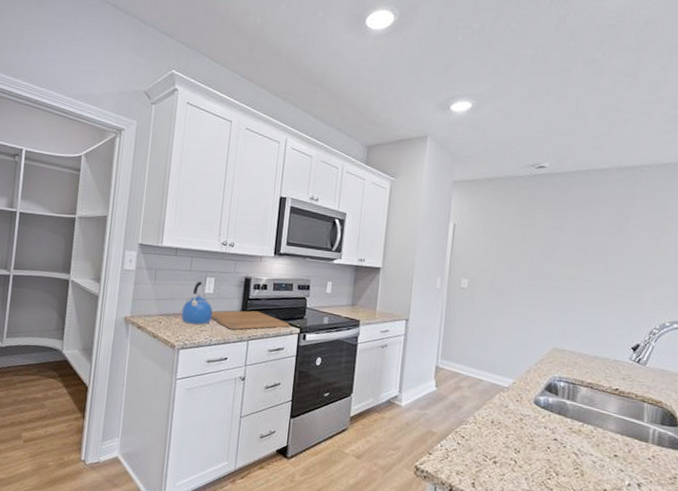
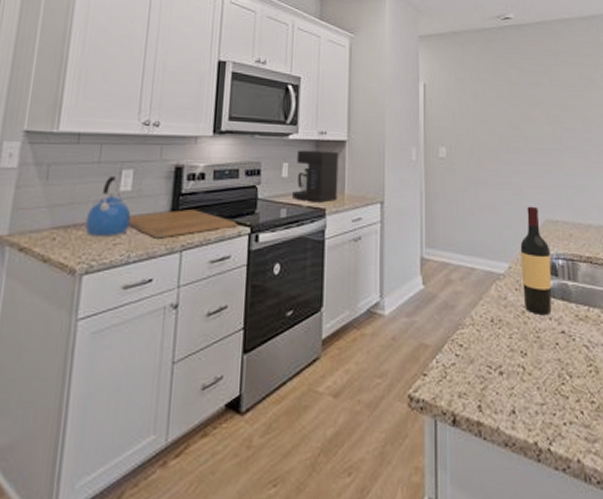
coffee maker: none [334,272,374,316] -> present [292,150,339,203]
wine bottle: none [523,335,554,424] -> present [520,206,552,314]

